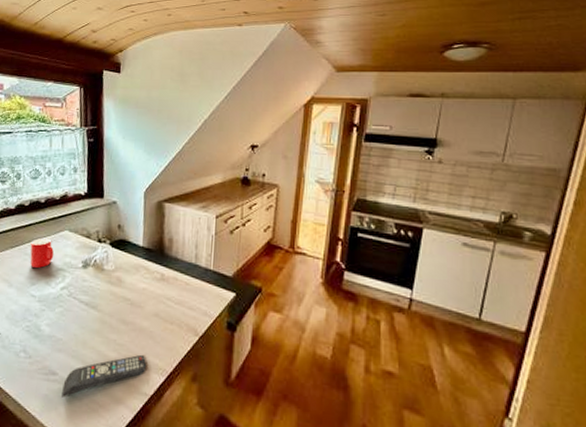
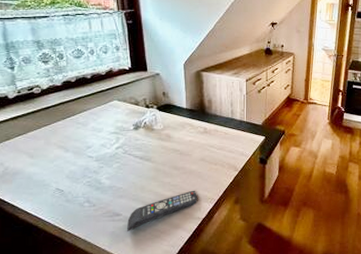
cup: present [30,237,54,268] -> none [82,108,106,134]

